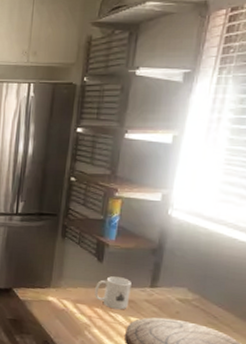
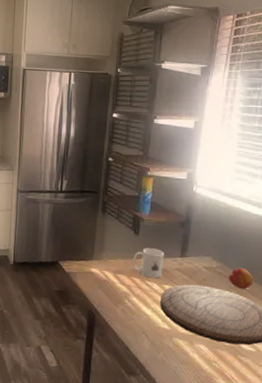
fruit: none [206,300,237,325] -> present [229,267,253,289]

